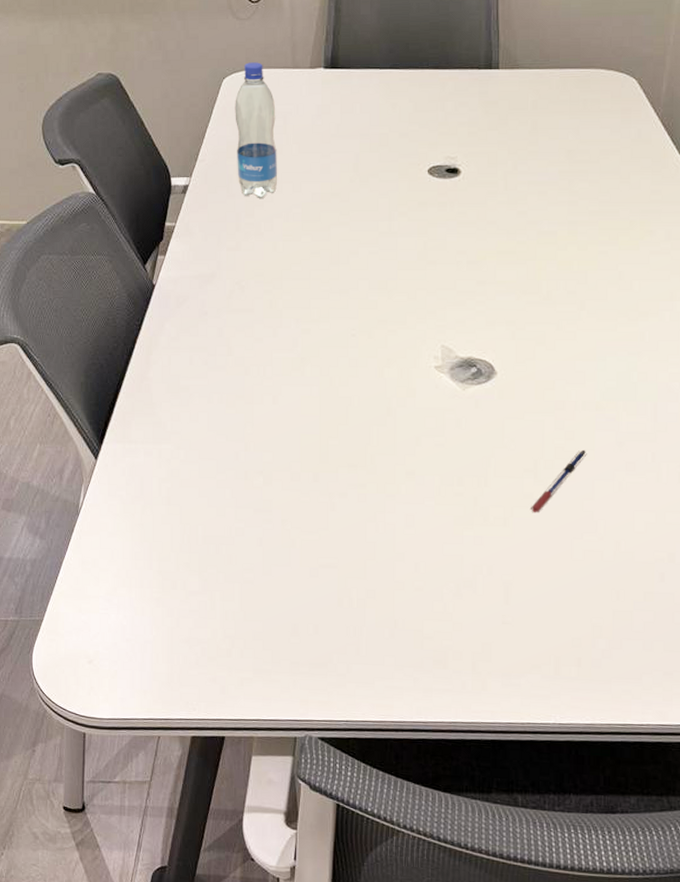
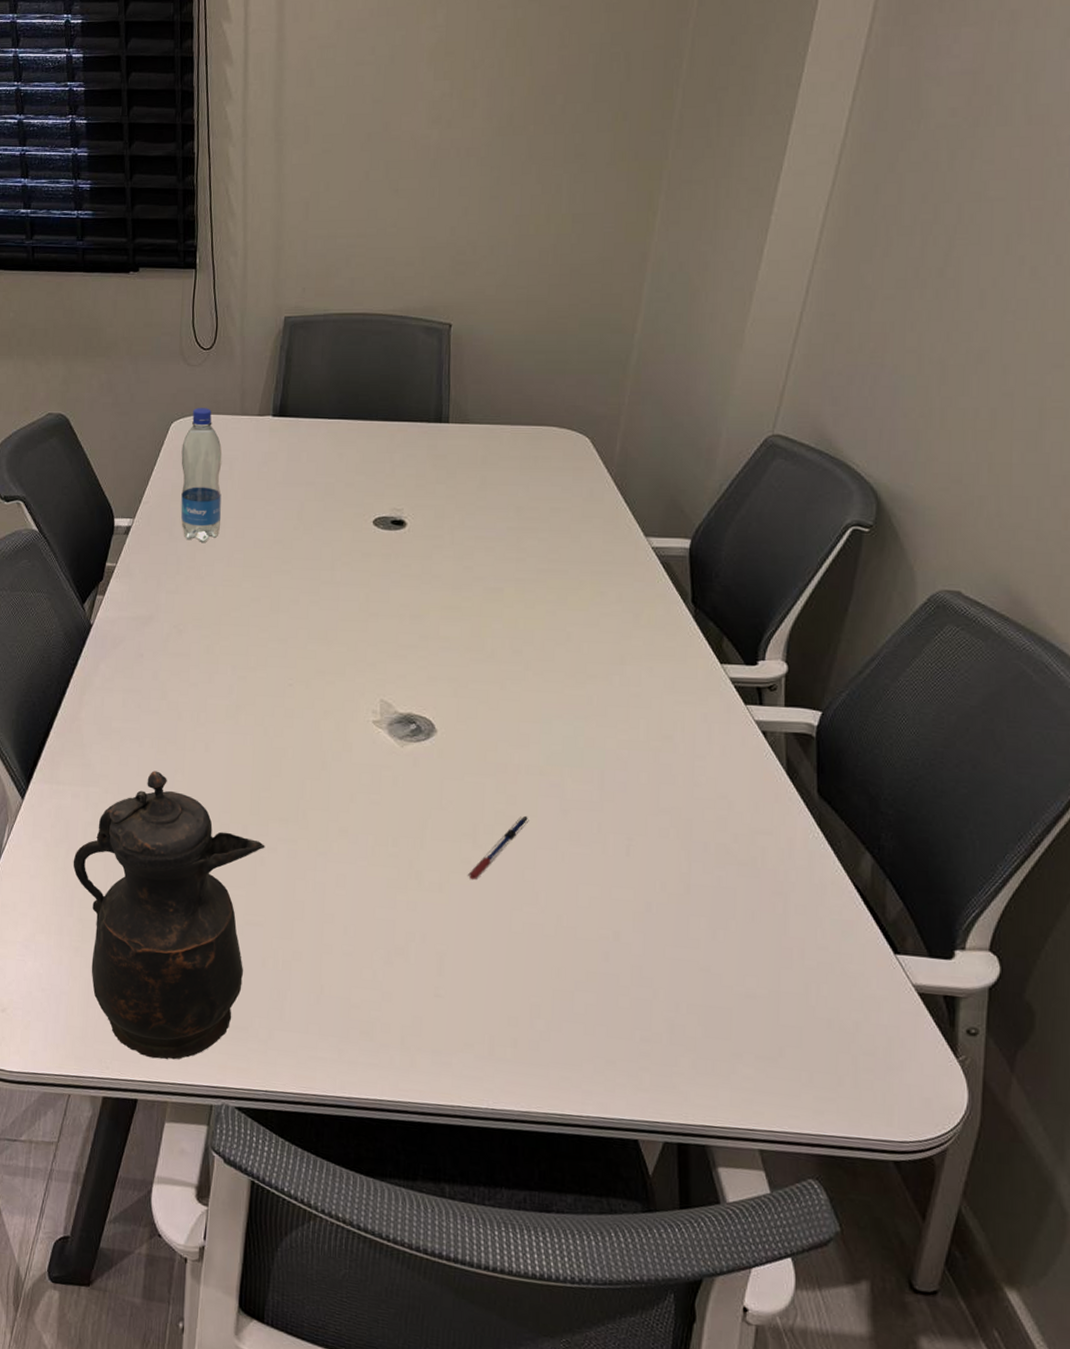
coffeepot: none [149,425,336,699] -> present [73,771,265,1060]

